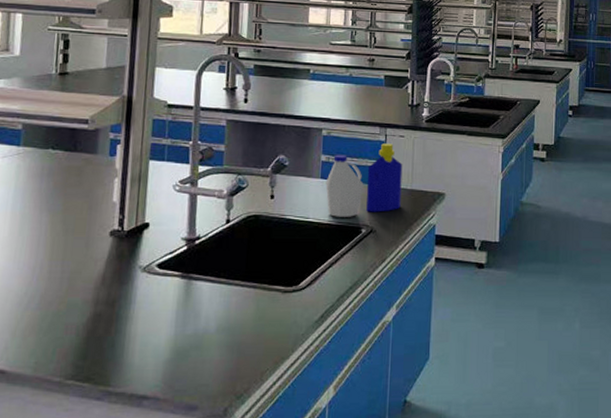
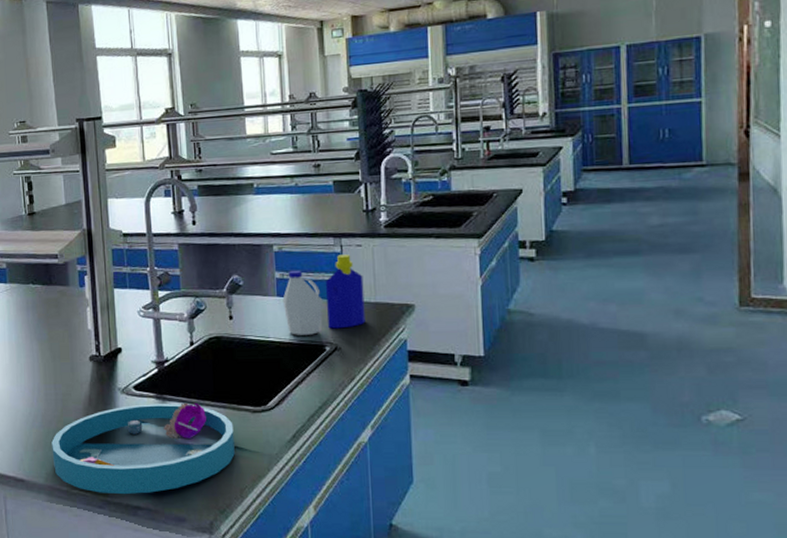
storage tray: none [47,282,262,384] -> present [51,402,235,495]

